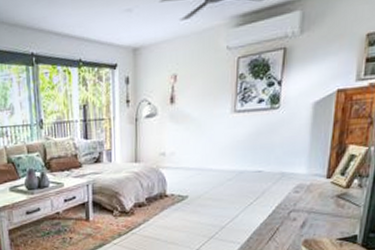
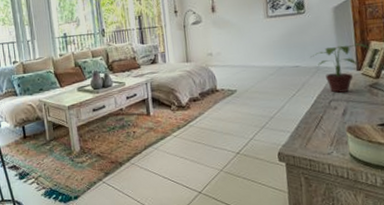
potted plant: none [277,147,349,203] -> present [310,43,373,93]

